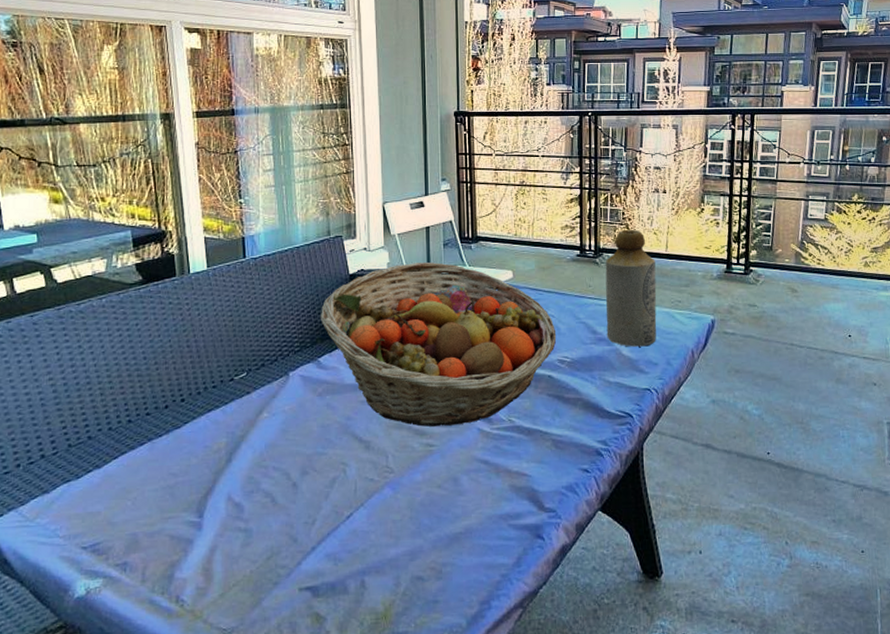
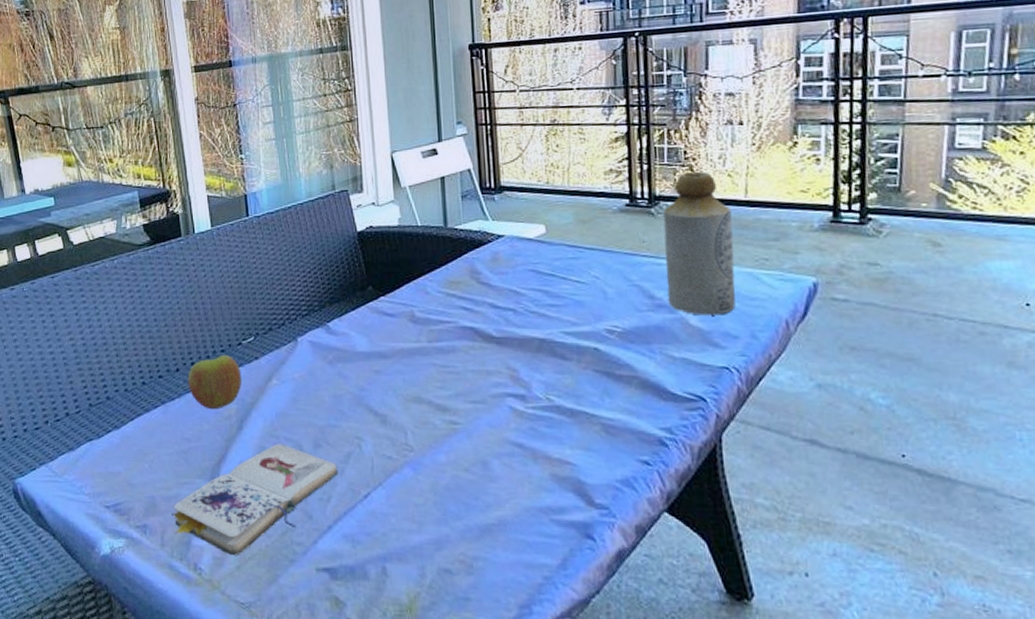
paperback book: none [155,473,323,585] -> present [172,444,338,556]
apple: none [176,391,232,444] -> present [187,355,241,410]
fruit basket: present [320,262,557,427] -> none [327,216,603,402]

